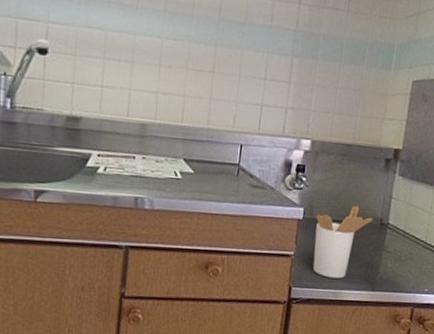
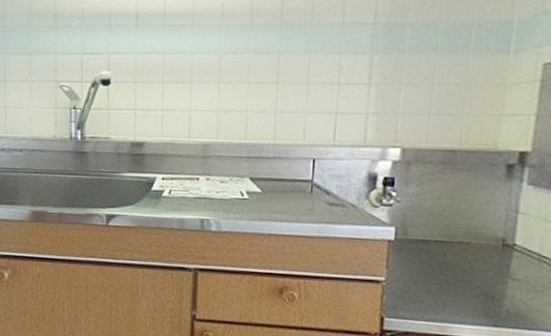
utensil holder: present [312,205,373,279] -> none [410,223,492,310]

